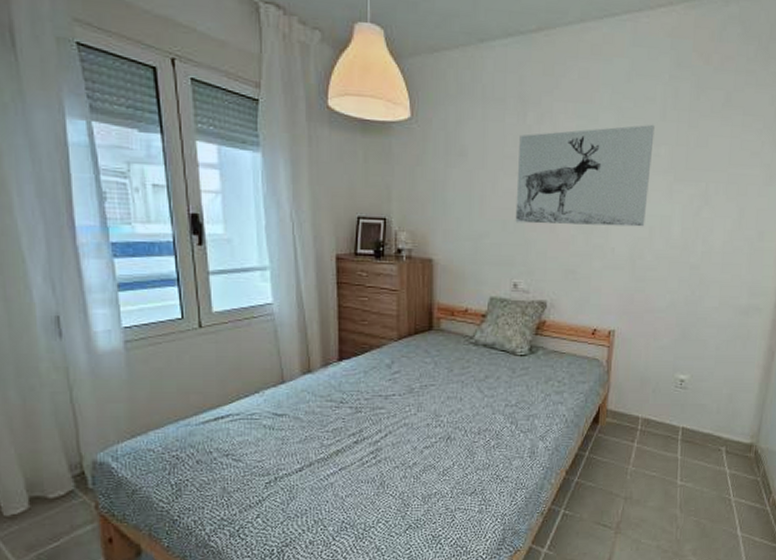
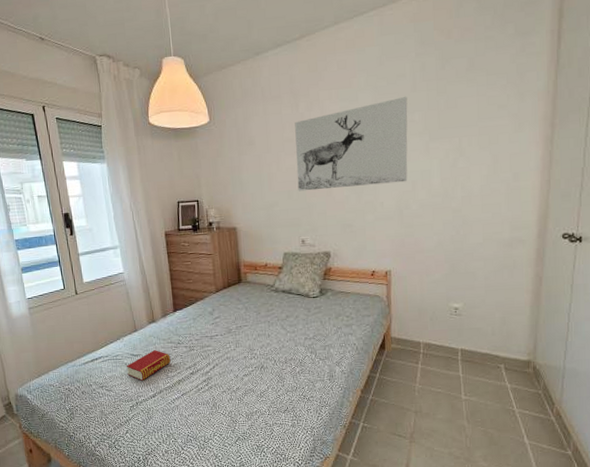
book: none [264,410,328,449] -> present [126,350,171,381]

